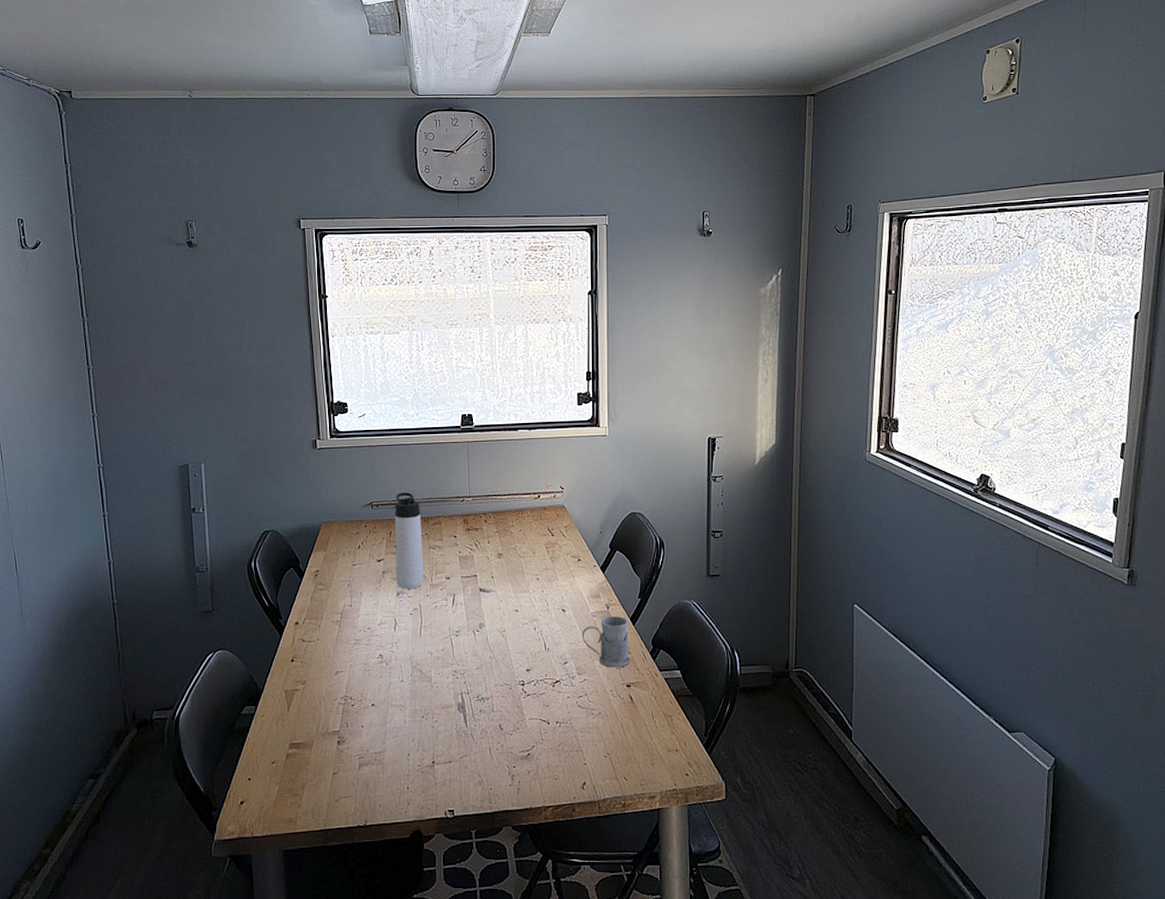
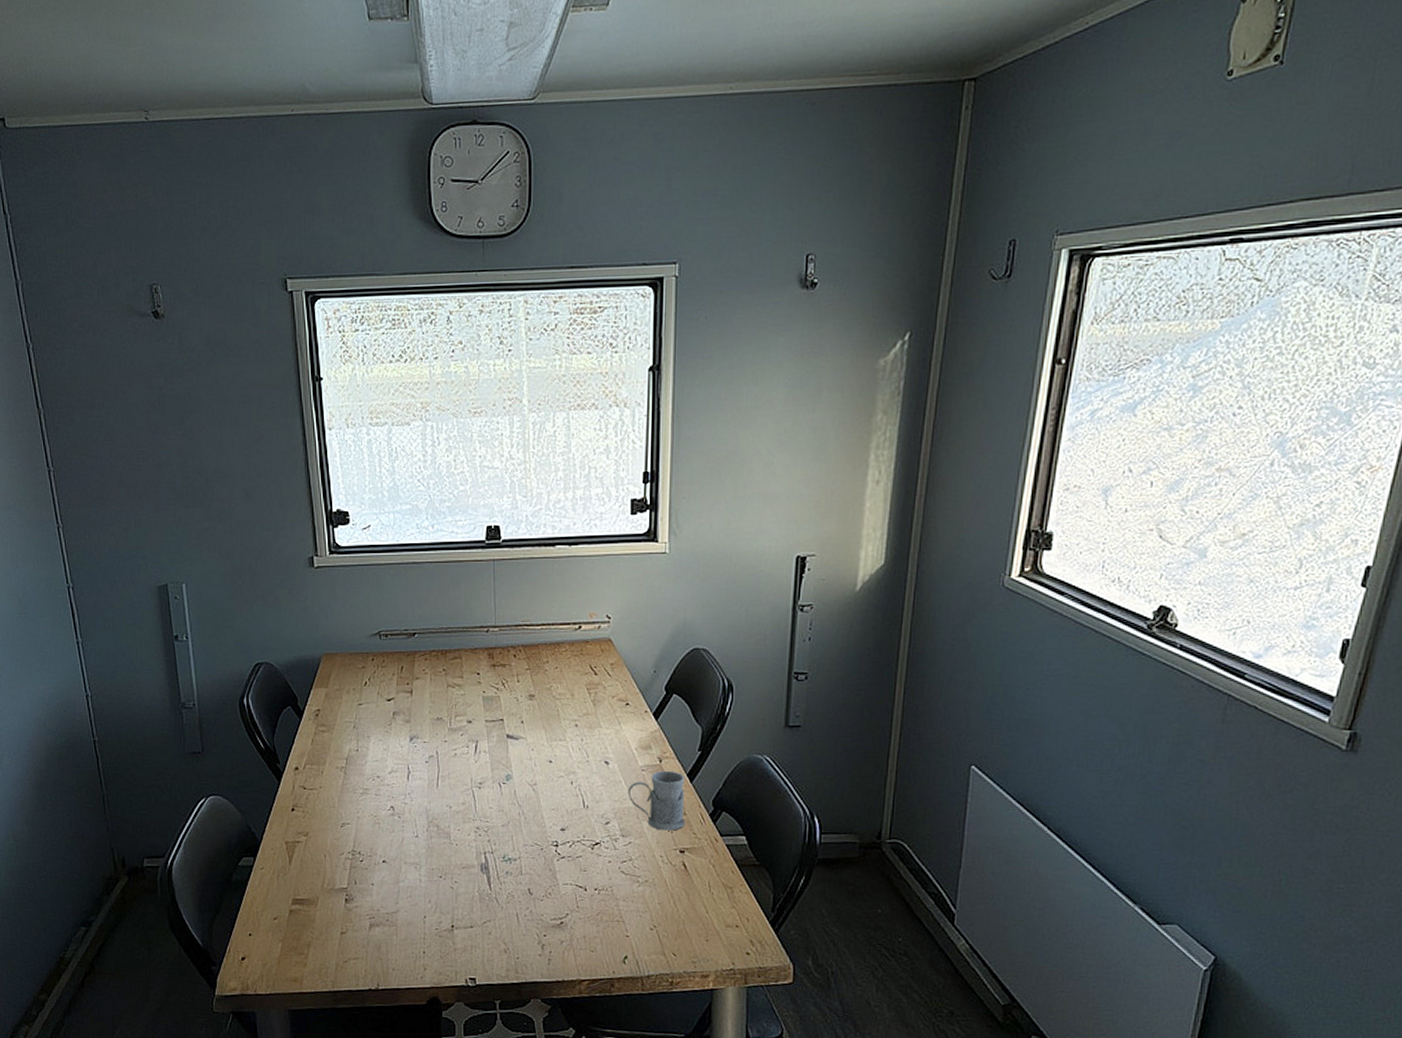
thermos bottle: present [395,492,424,589] -> none [407,620,441,734]

